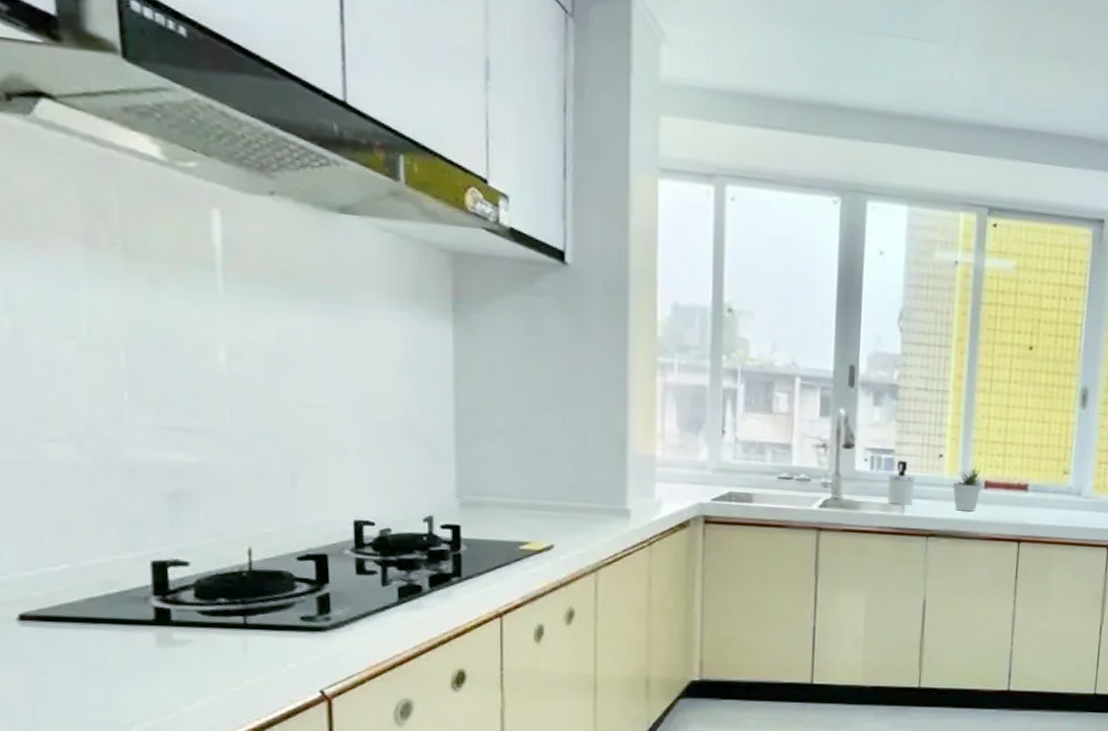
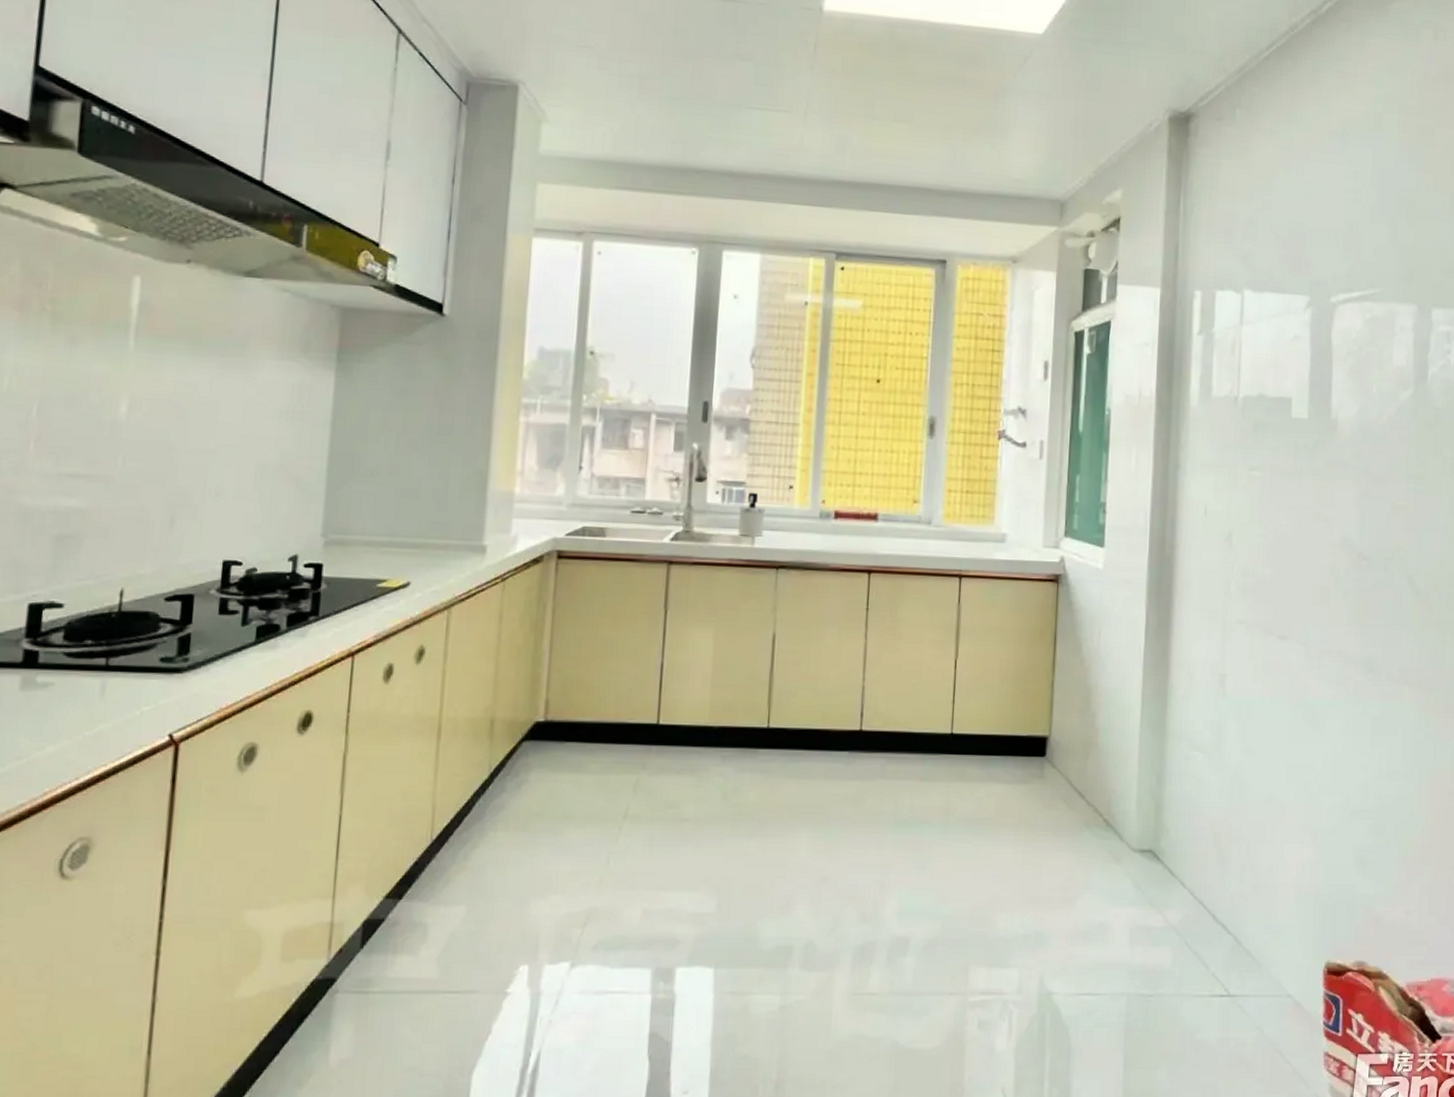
potted plant: present [953,468,982,512] -> none [803,498,832,542]

